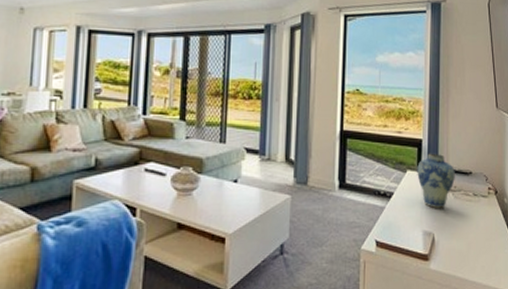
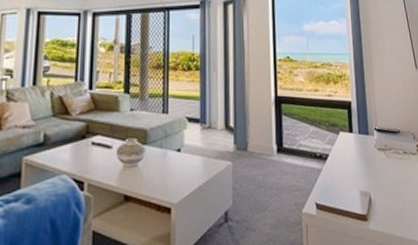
vase: present [417,153,455,208] -> none [349,114,385,168]

